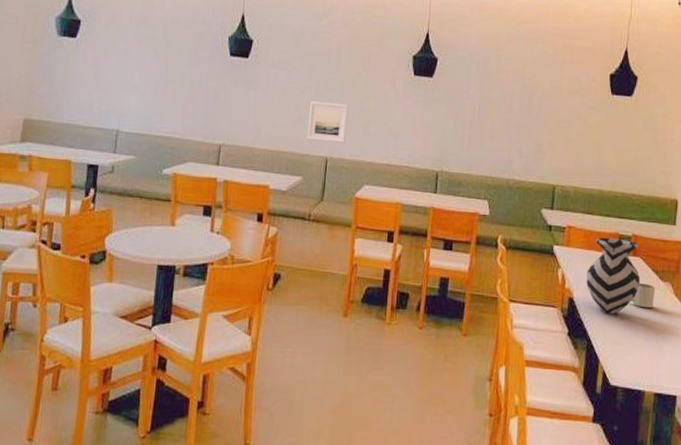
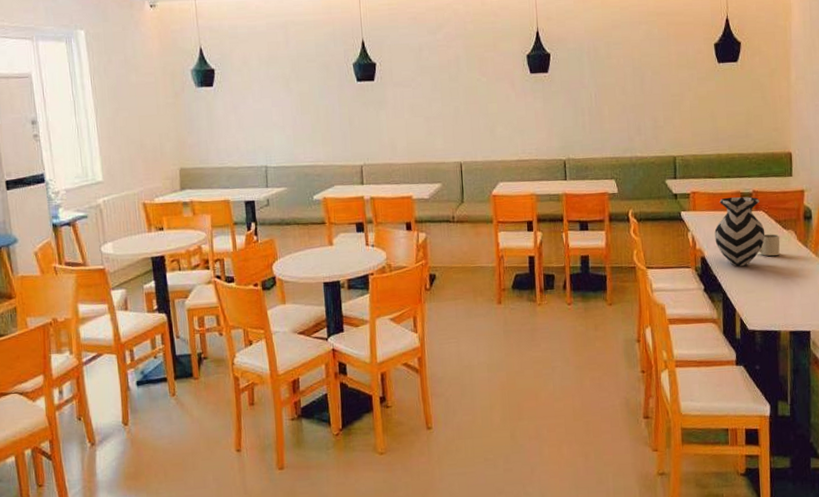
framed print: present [306,100,349,143] -> none [437,110,476,149]

